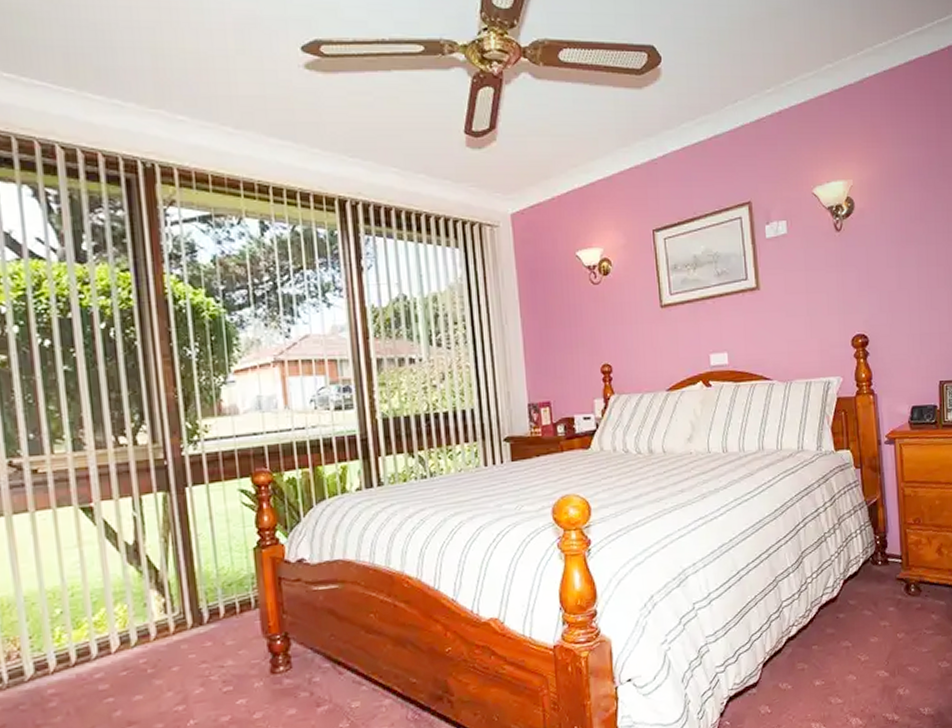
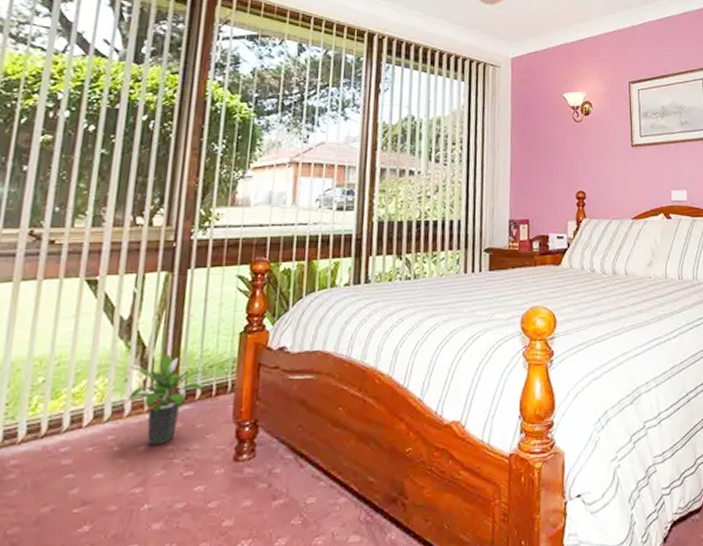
potted plant: none [147,575,232,666] -> present [123,353,211,446]

